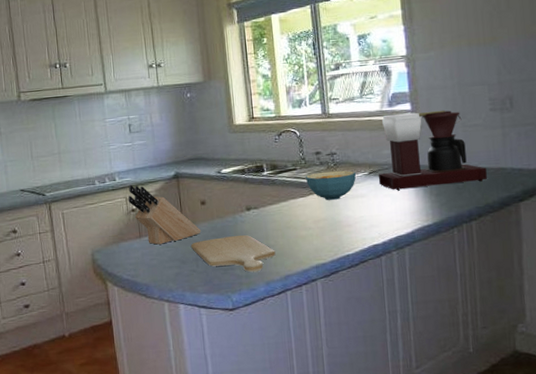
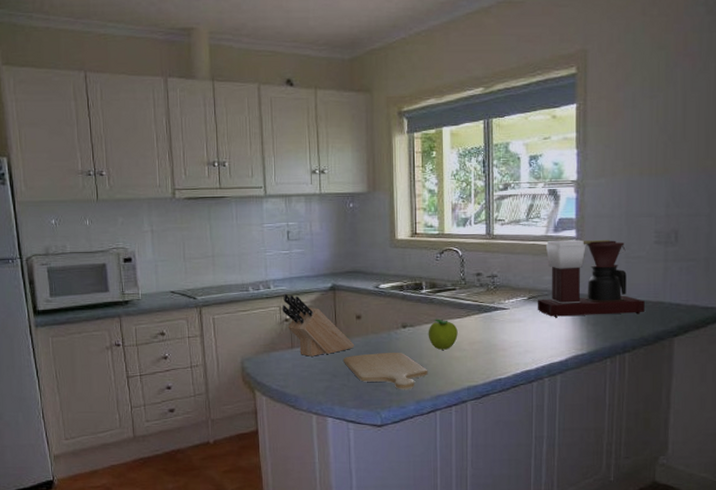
fruit: none [272,199,302,230] -> present [428,319,458,350]
cereal bowl: present [305,170,357,200] -> none [464,293,516,323]

